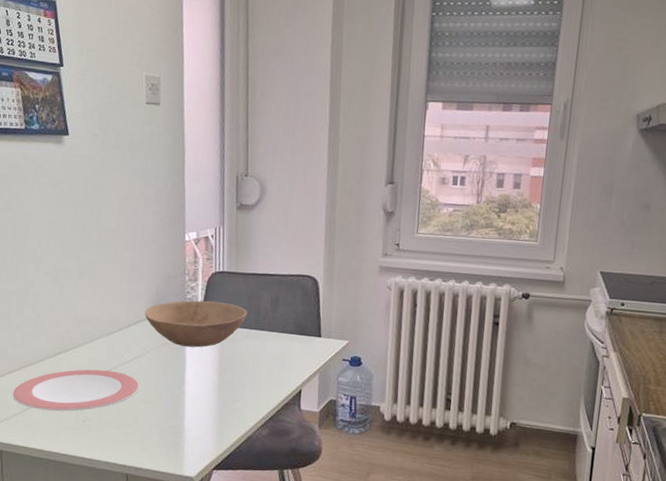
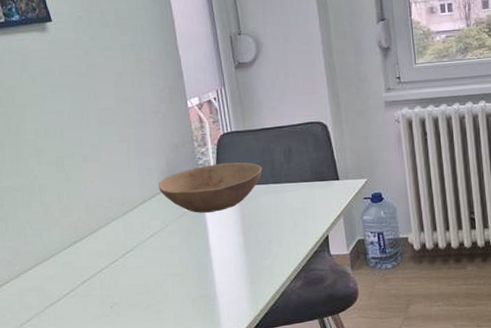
plate: present [12,369,140,412] -> none [31,250,164,305]

